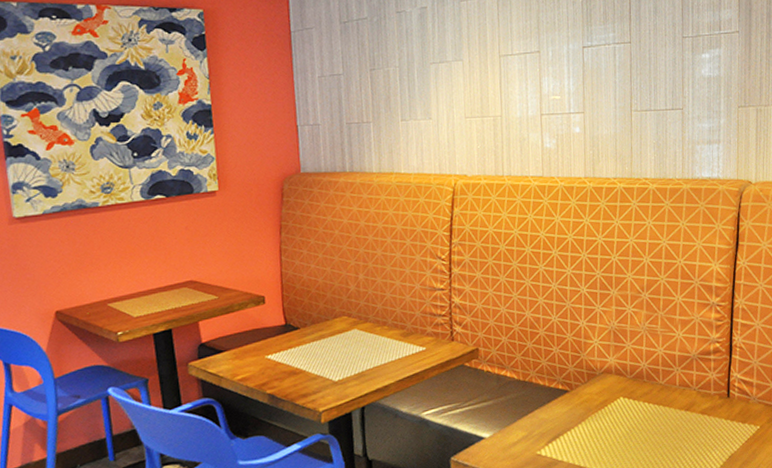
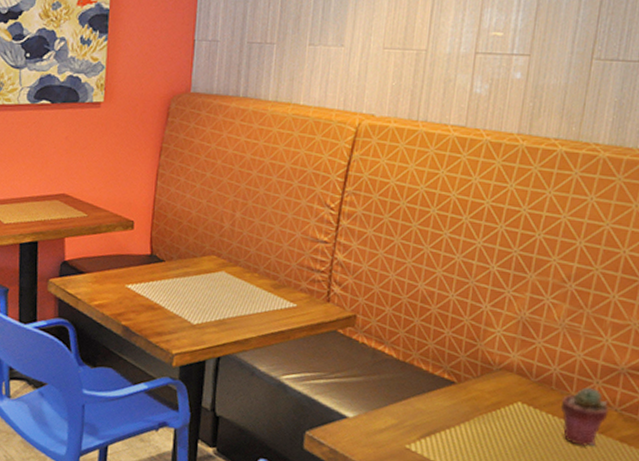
potted succulent: none [653,374,690,424] -> present [560,387,609,447]

